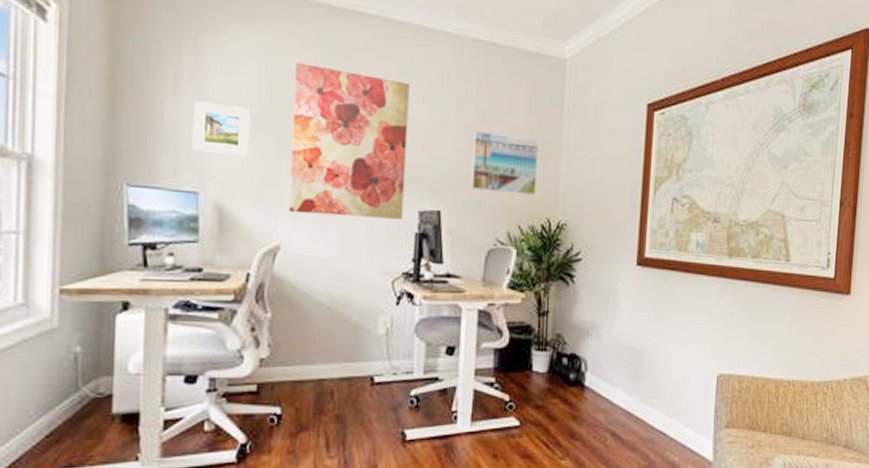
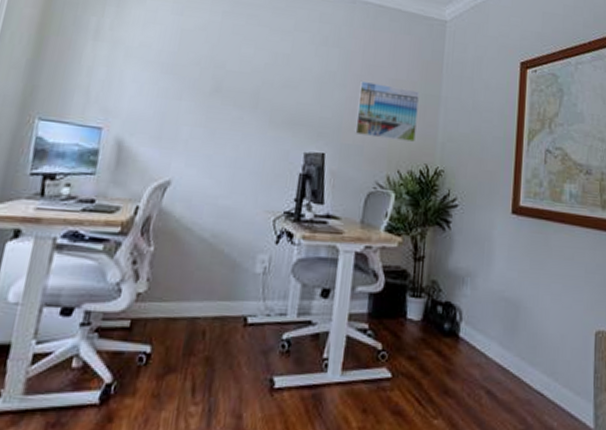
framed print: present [191,101,251,157] -> none [102,46,160,98]
wall art: present [288,62,410,220] -> none [182,17,305,160]

